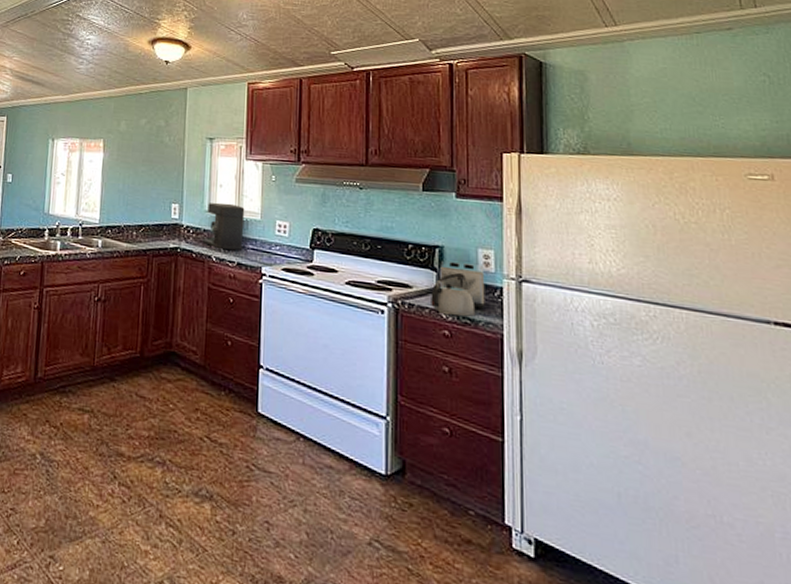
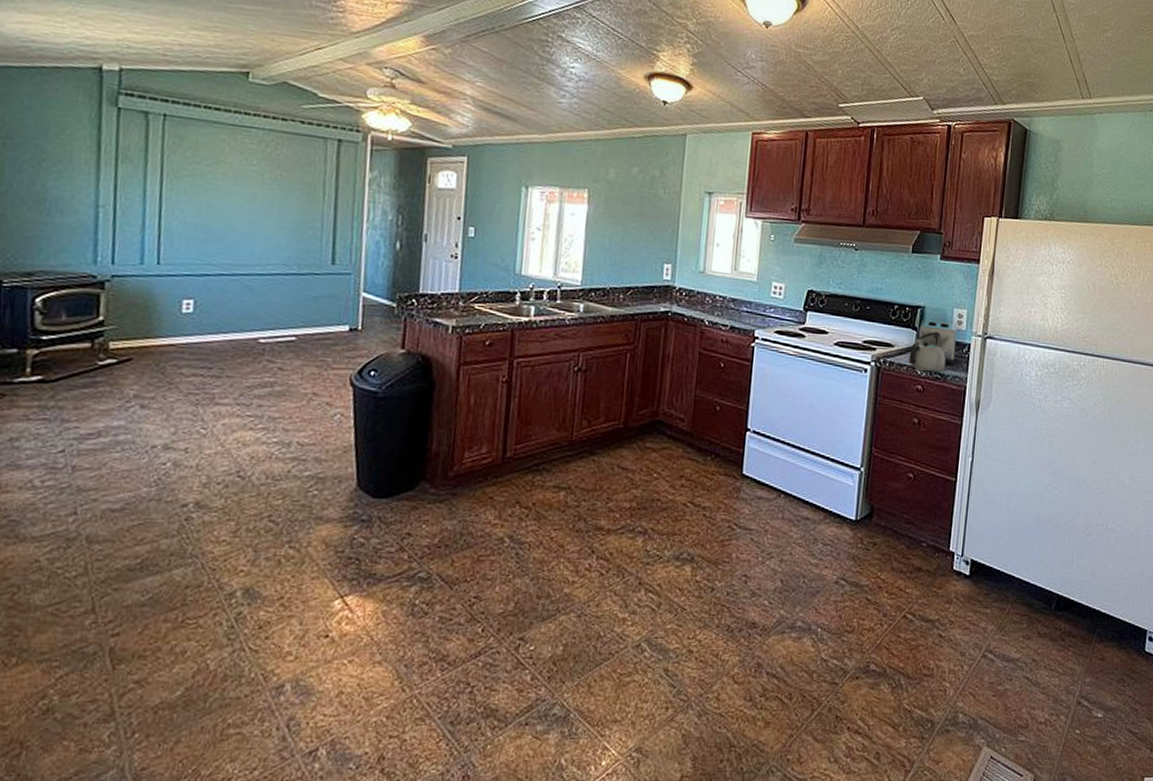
coffee maker: present [201,202,245,251] -> none [694,263,742,314]

